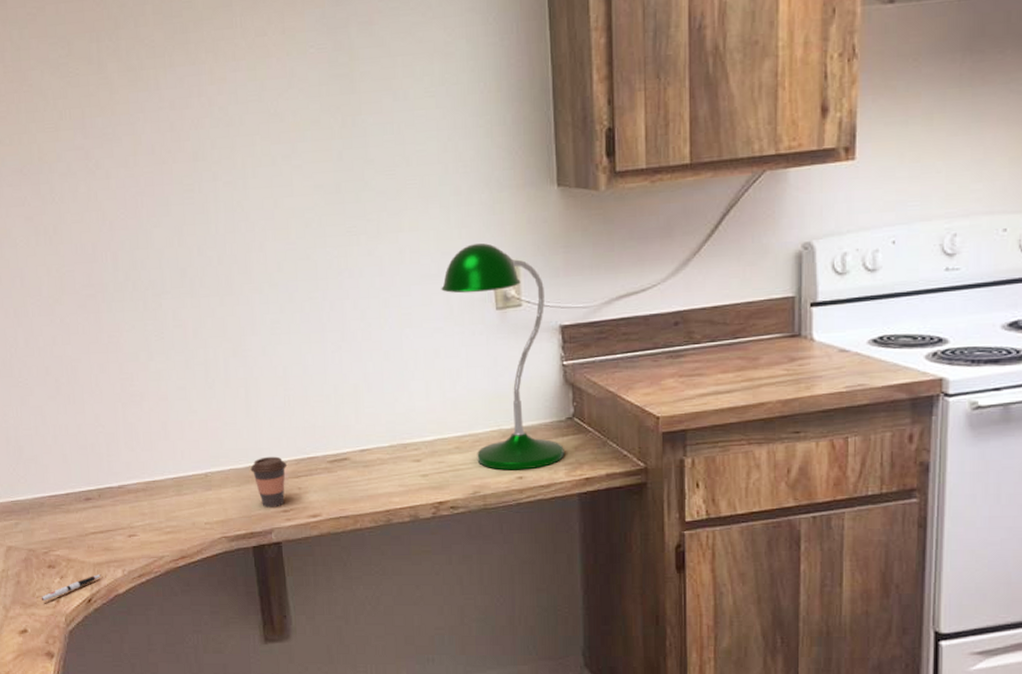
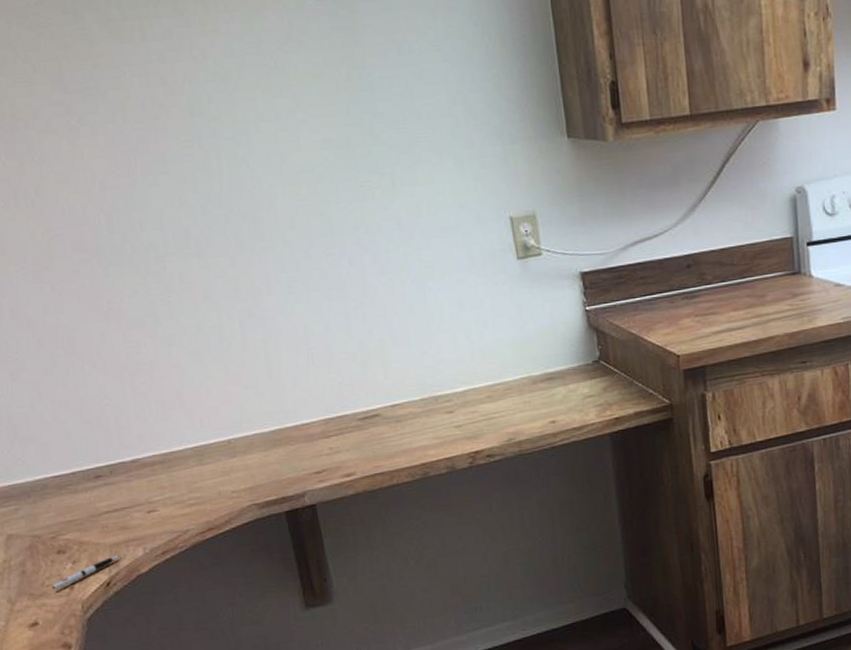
coffee cup: present [250,456,287,508] -> none [276,417,316,471]
desk lamp: present [441,243,564,471] -> none [461,195,594,416]

